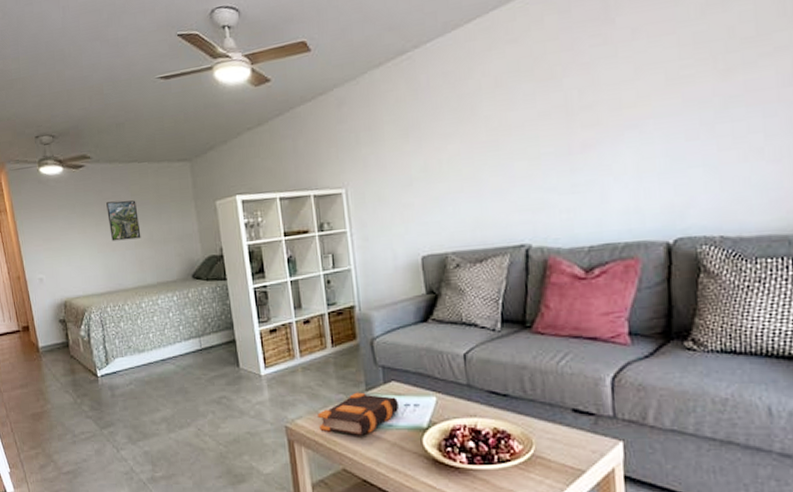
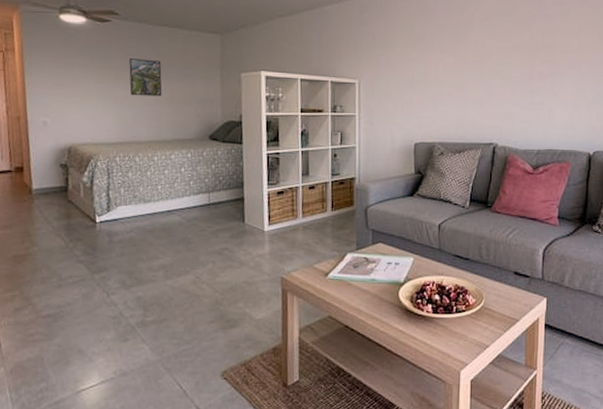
bible: present [317,392,400,436] -> none [312,250,383,288]

